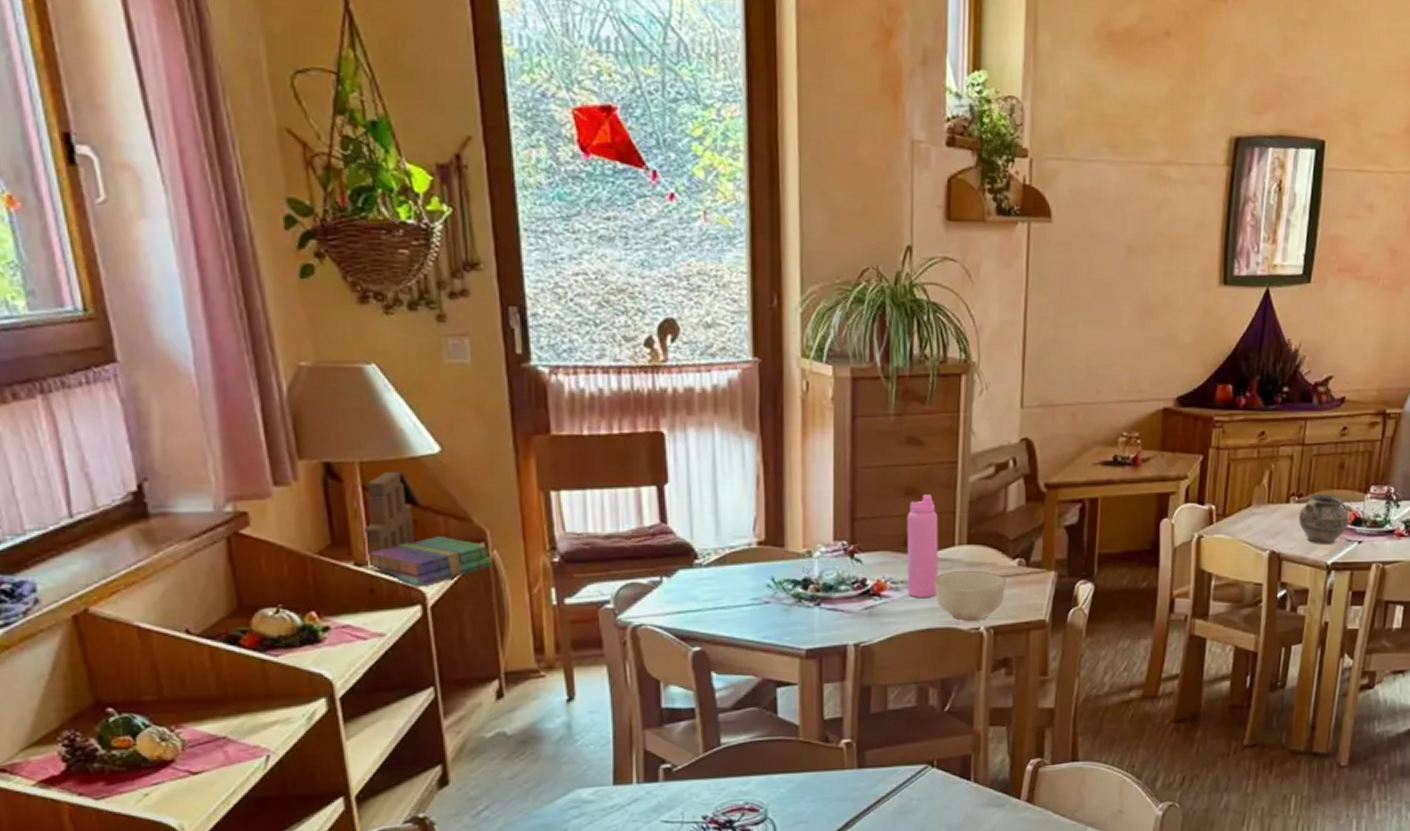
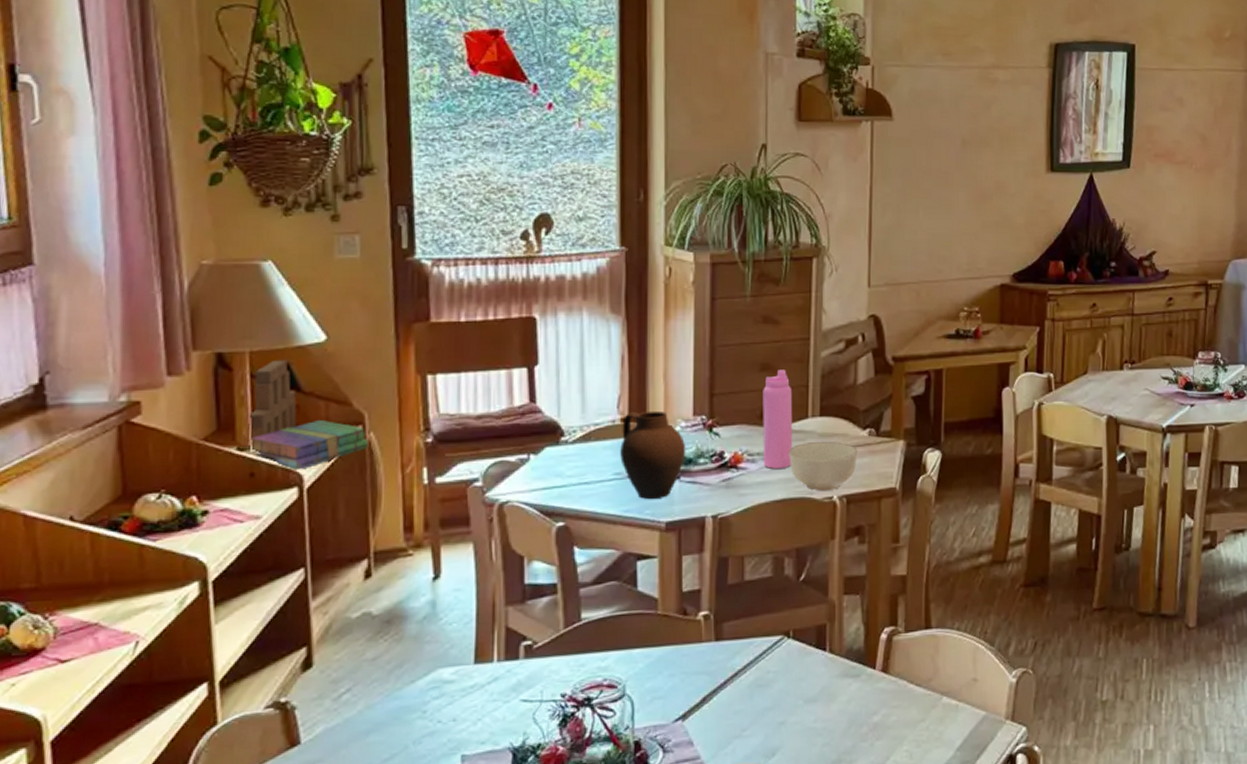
jug: none [757,534,827,625] -> present [620,410,686,499]
decorative pot: present [1298,493,1350,544] -> none [1132,360,1181,408]

